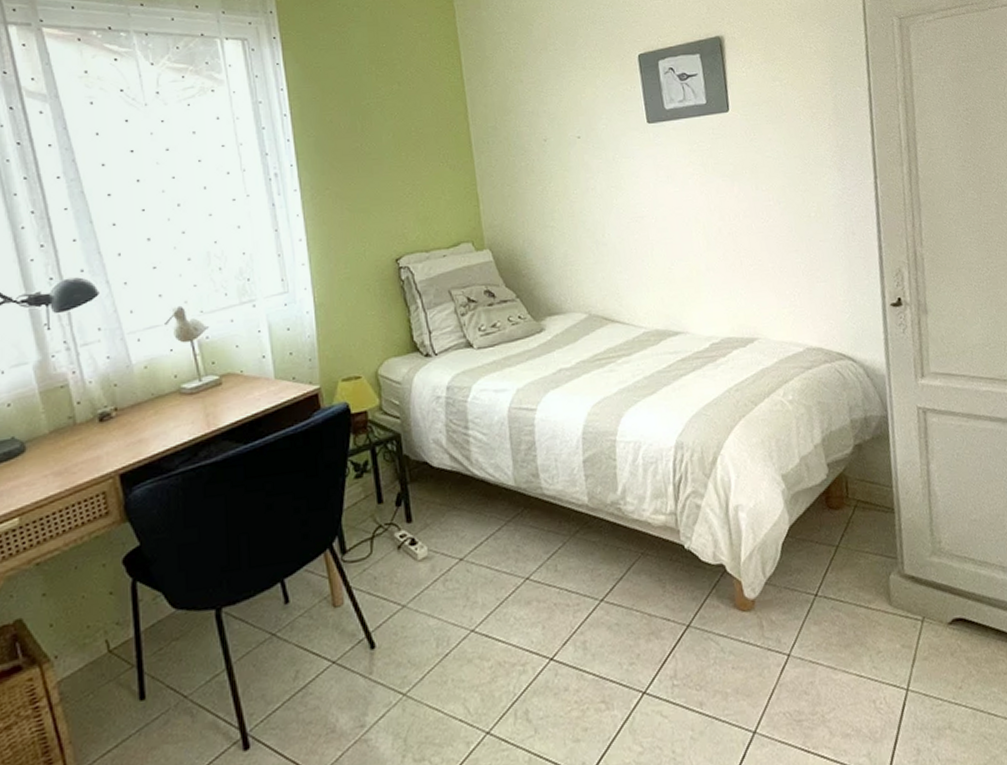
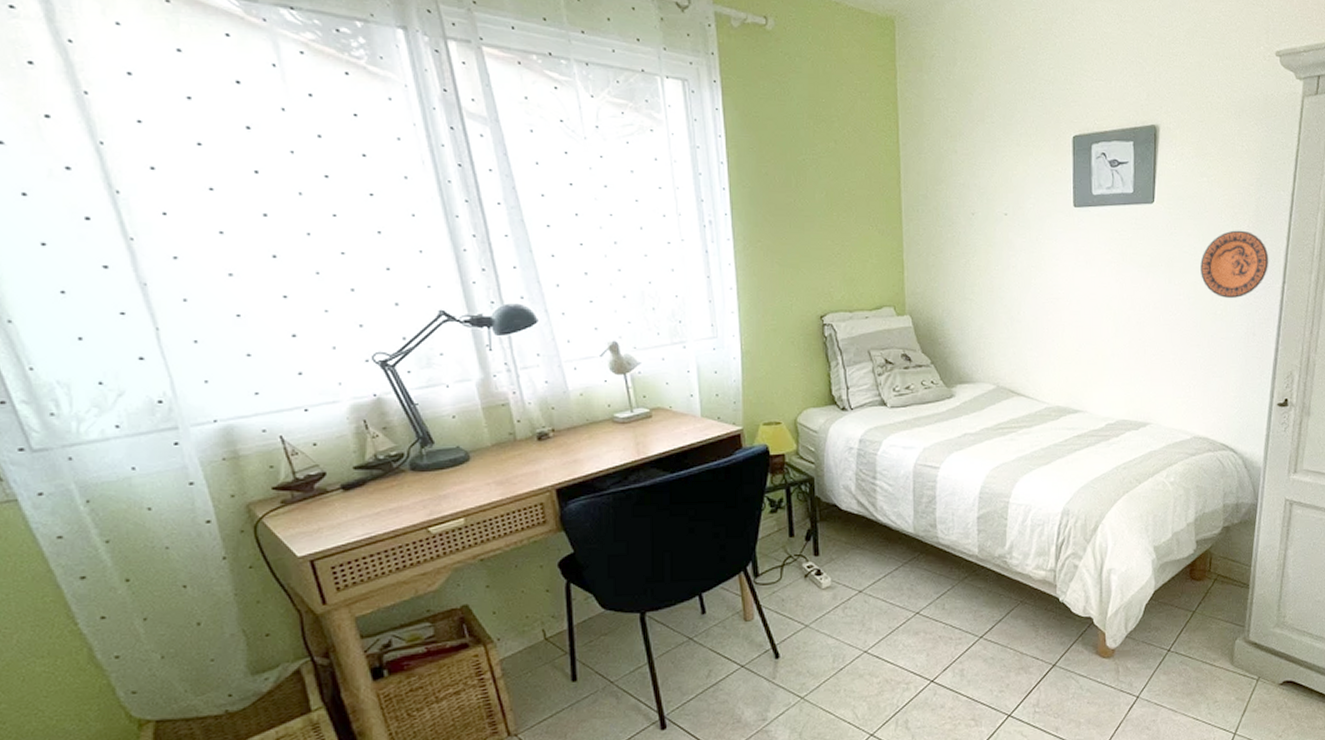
decorative plate: none [785,129,857,200] -> present [1200,230,1269,299]

